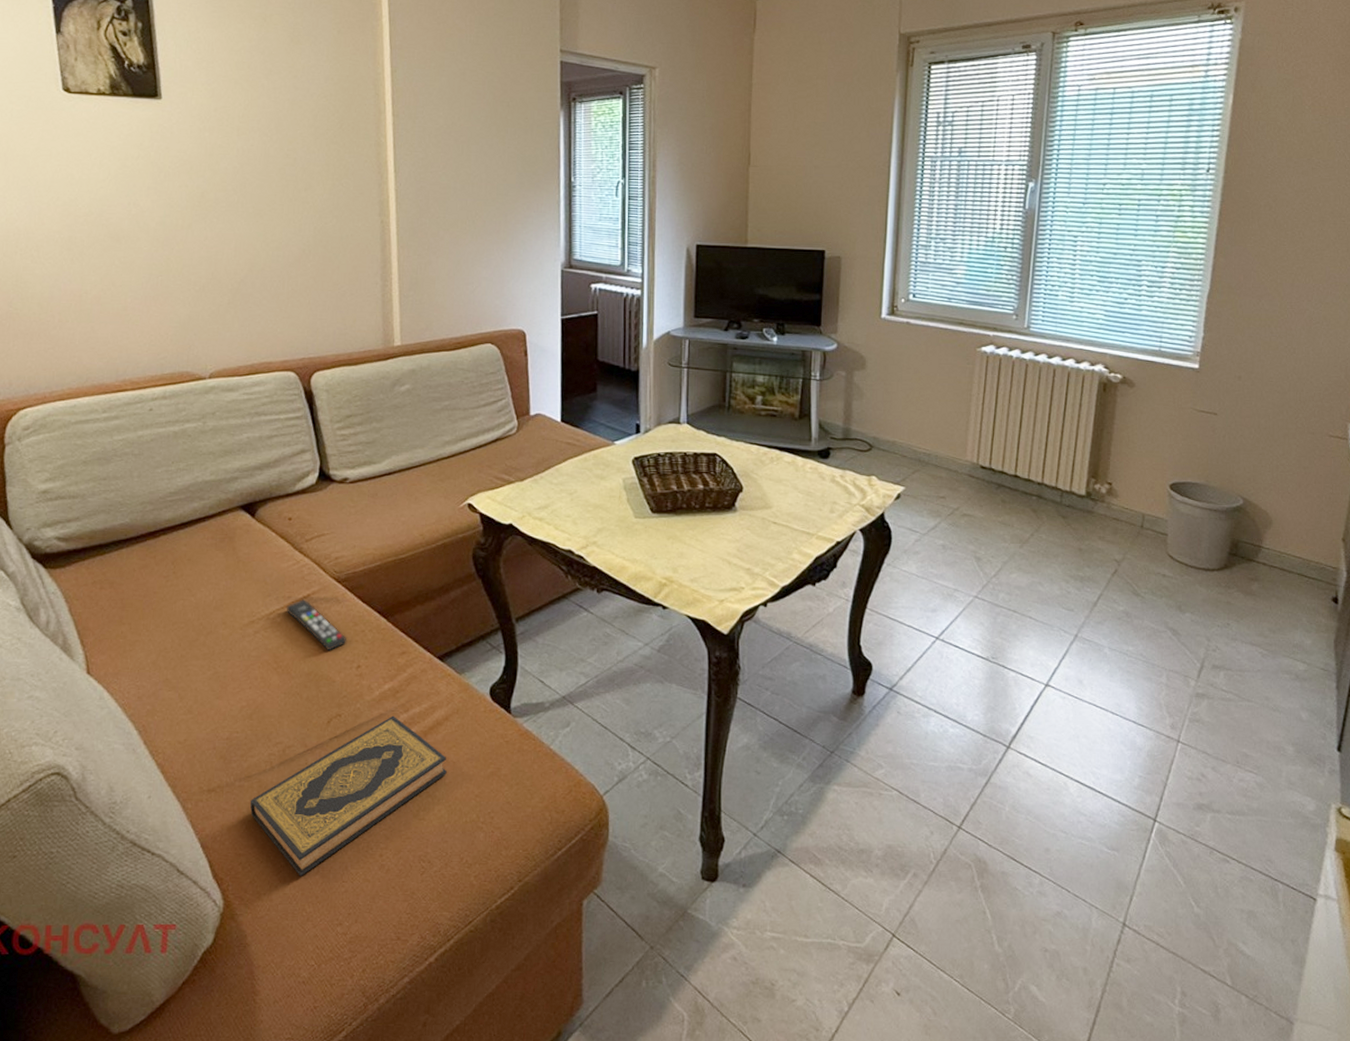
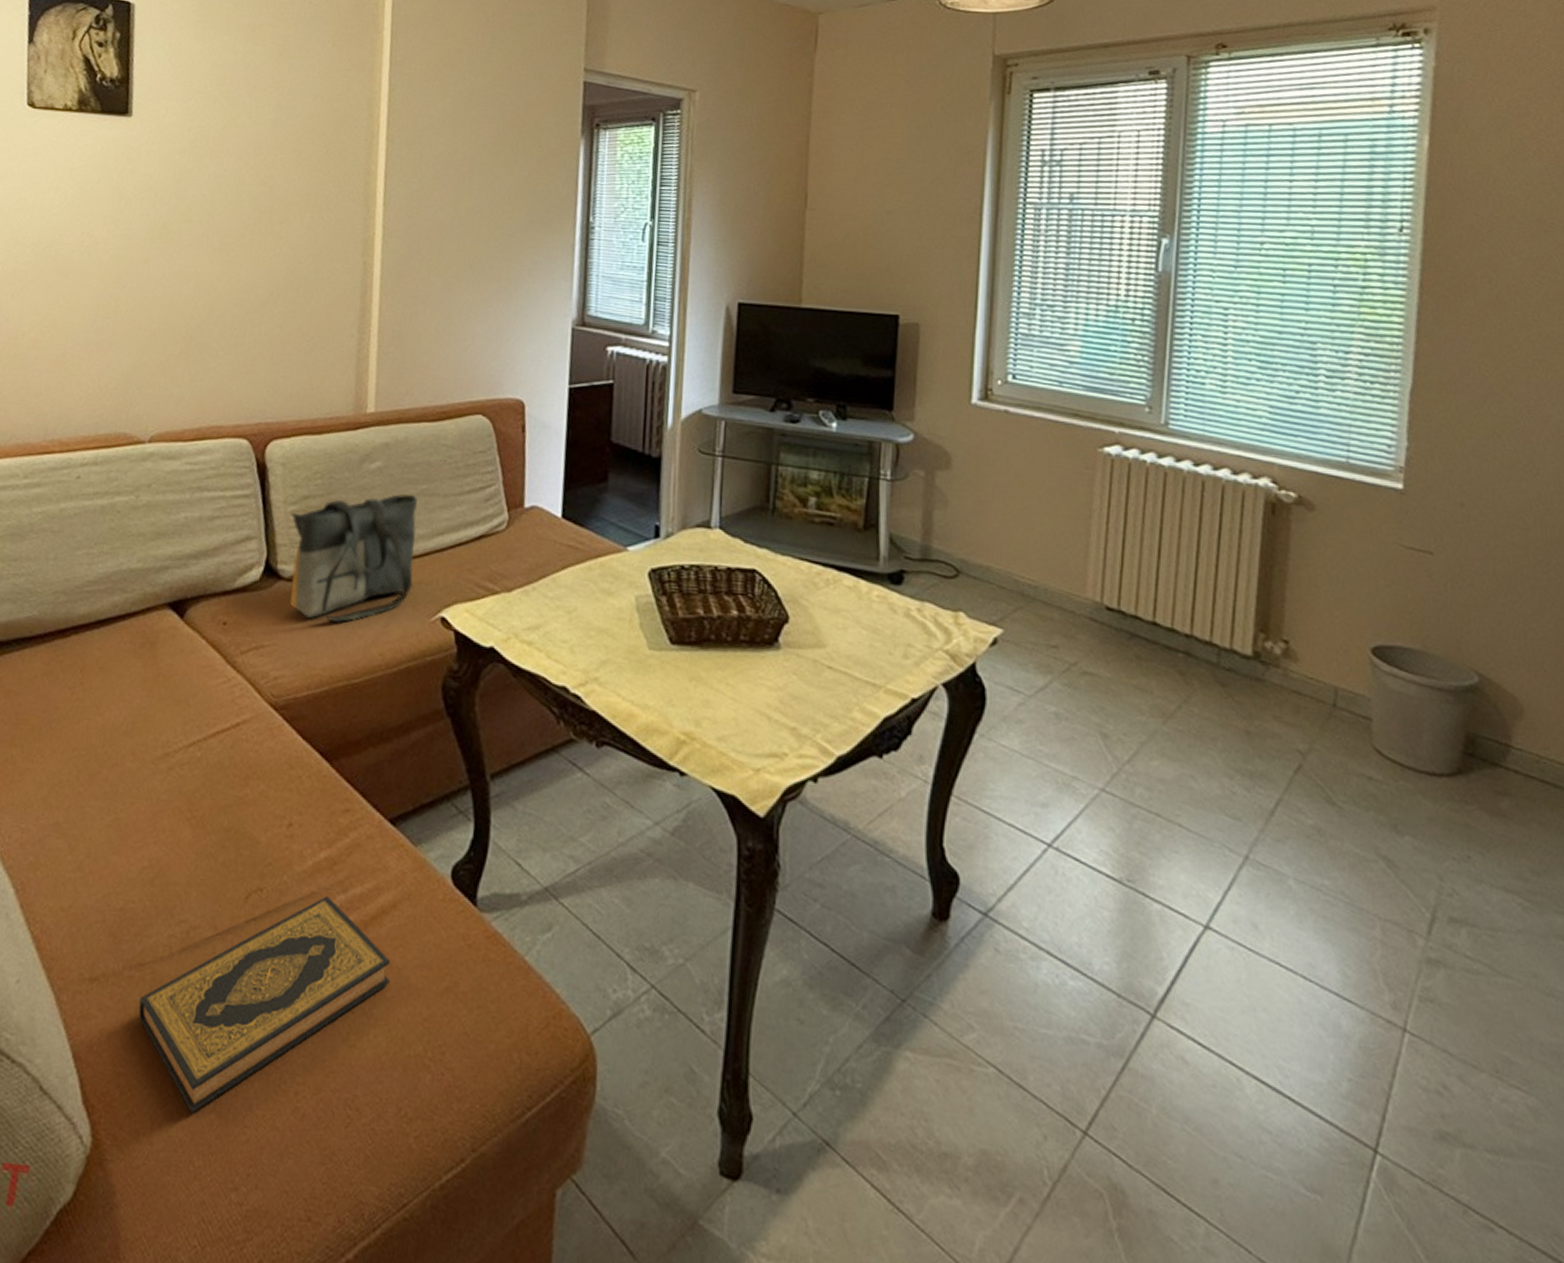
remote control: present [286,599,347,651] -> none [209,729,280,801]
tote bag: none [336,410,443,512] -> present [290,494,417,622]

